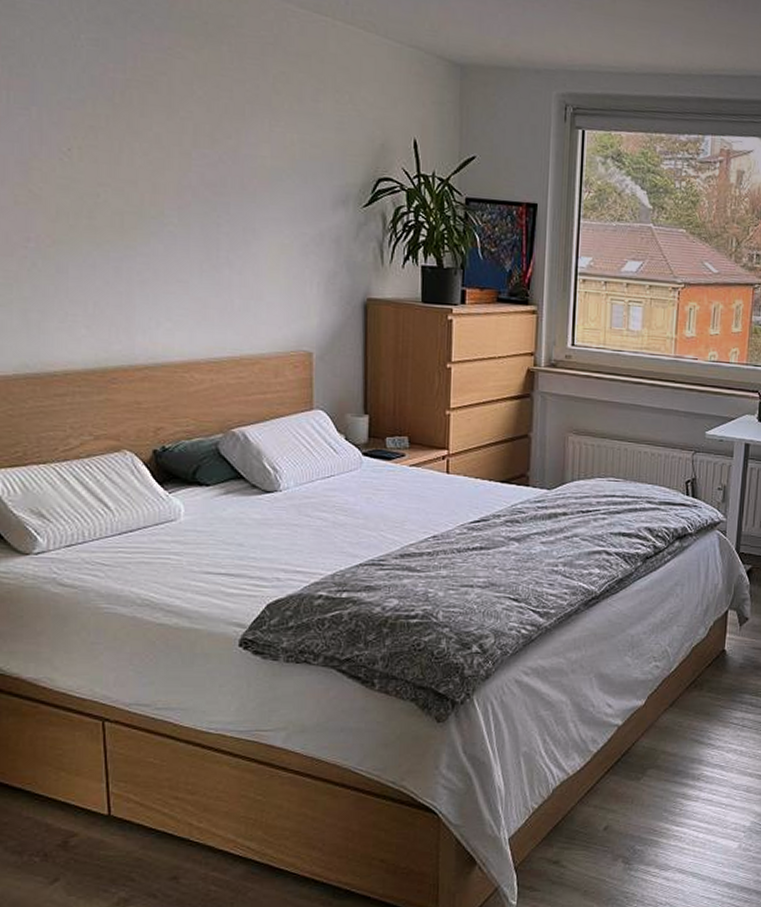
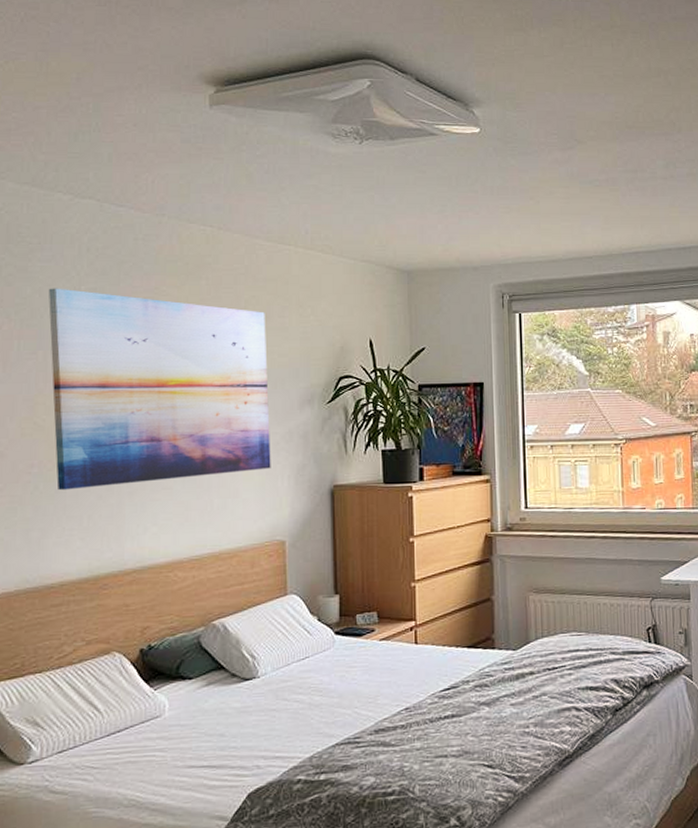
wall art: none [42,32,300,273] -> present [48,288,271,491]

